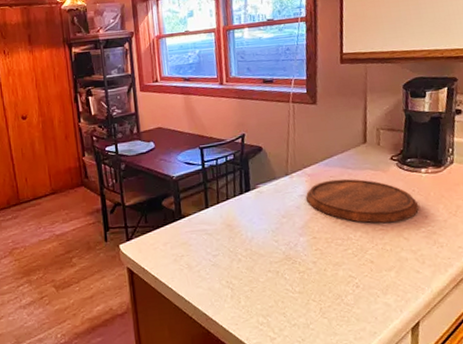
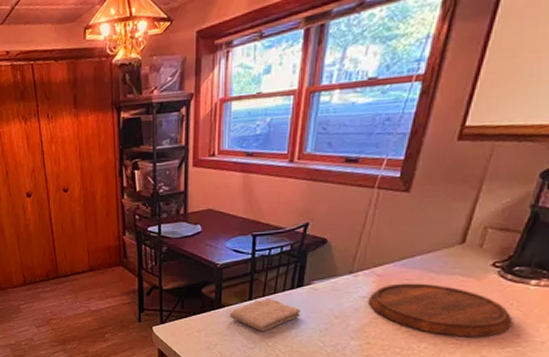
washcloth: none [190,204,253,238] -> present [229,298,301,332]

